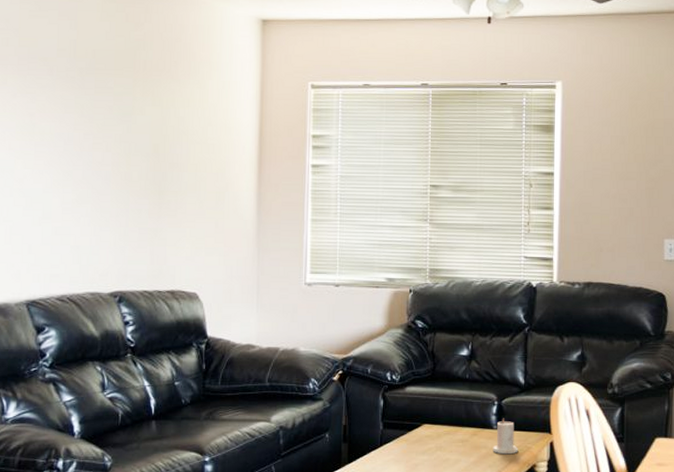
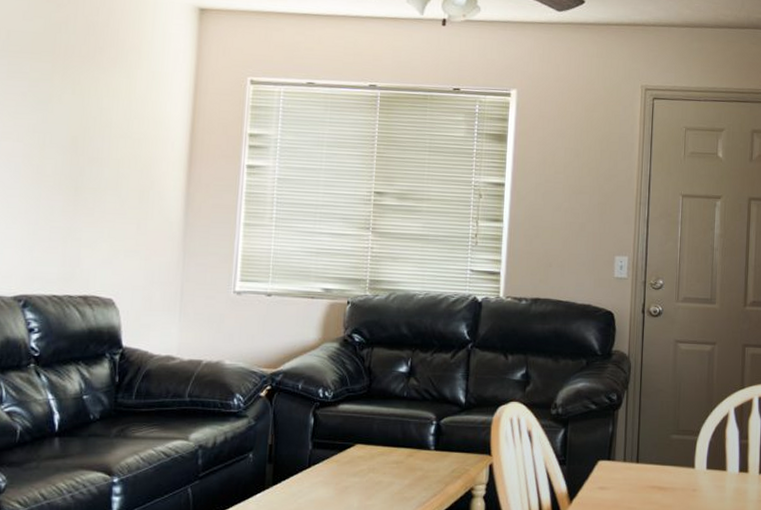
candle: present [492,418,519,455] -> none [428,438,456,477]

